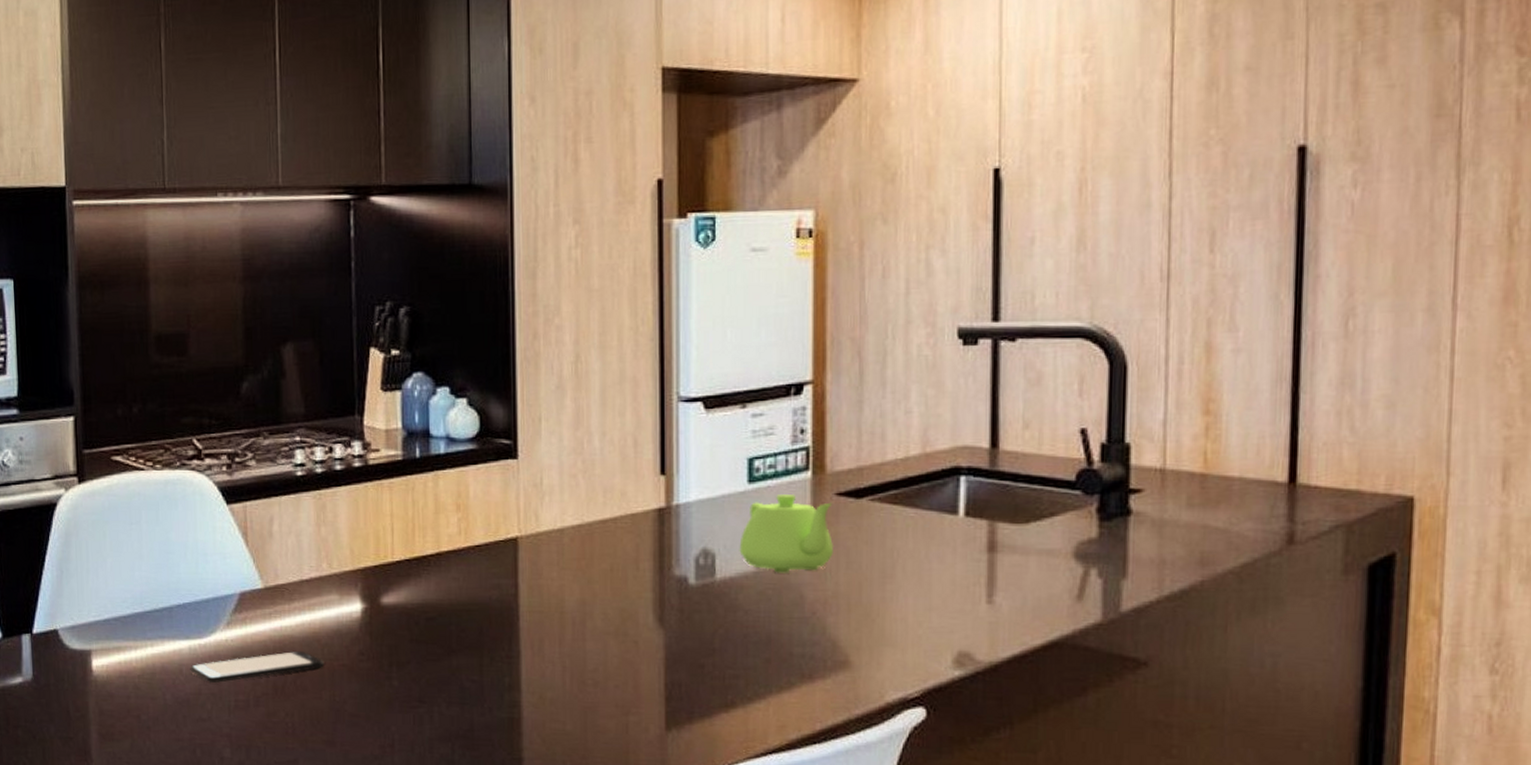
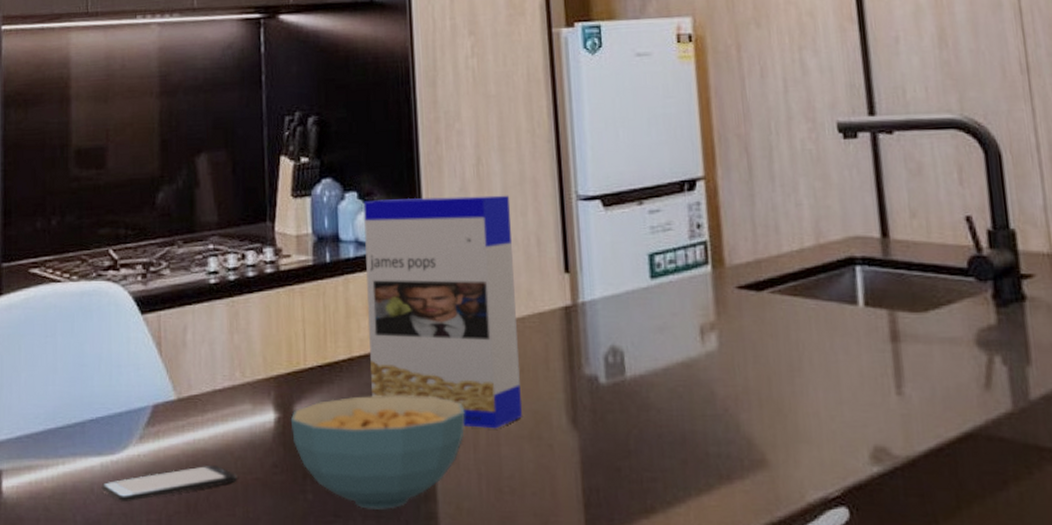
cereal bowl: none [377,590,552,697] -> present [290,395,465,509]
cereal box: none [456,394,609,625] -> present [363,195,522,429]
teapot: present [739,495,833,573] -> none [646,289,740,370]

